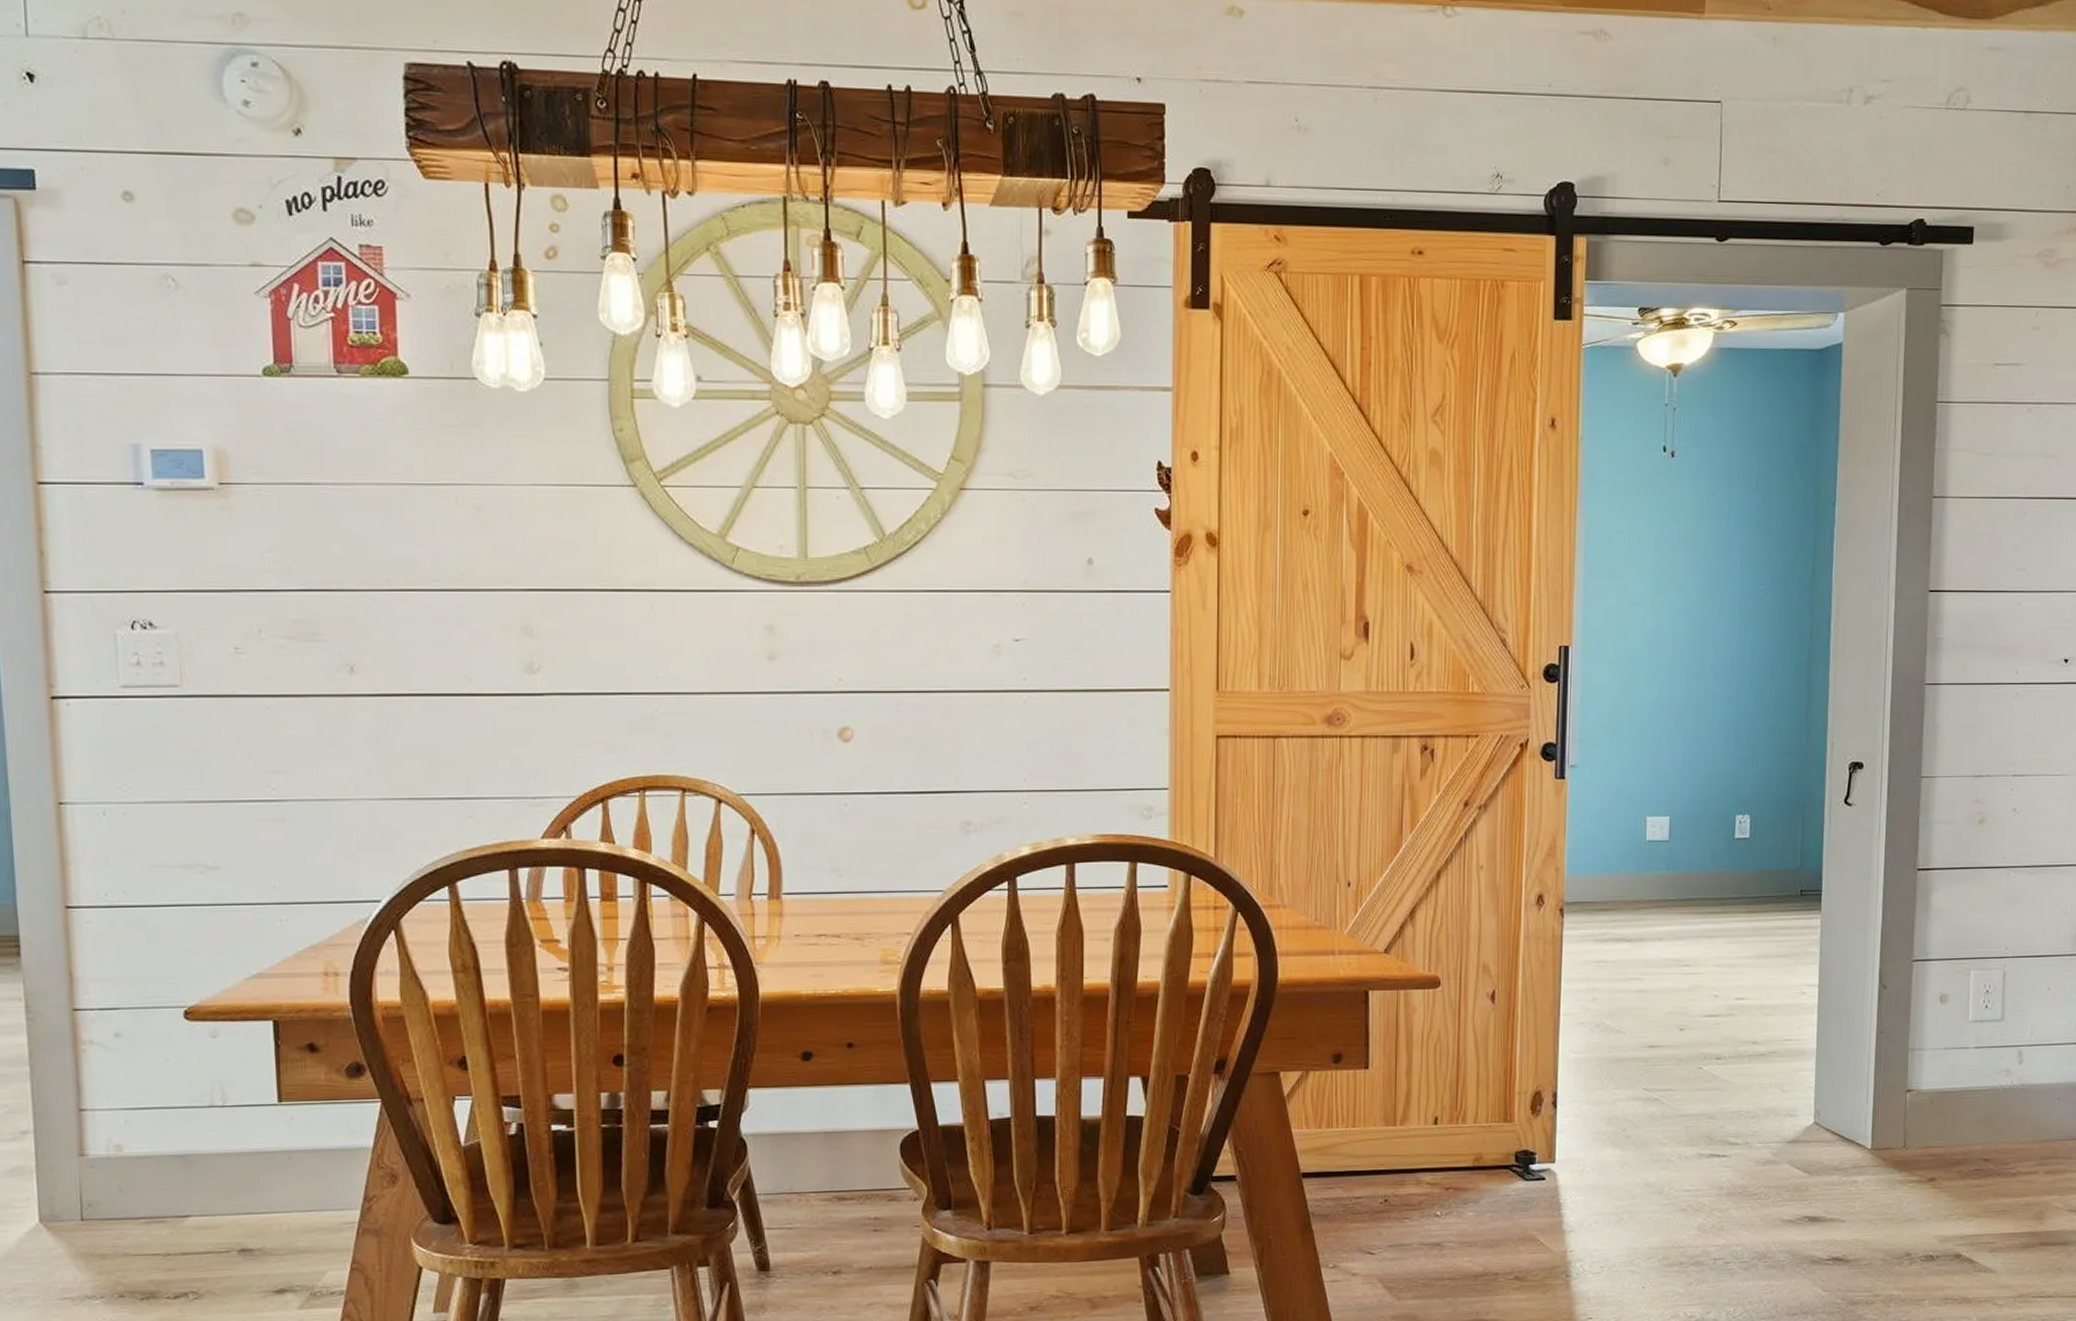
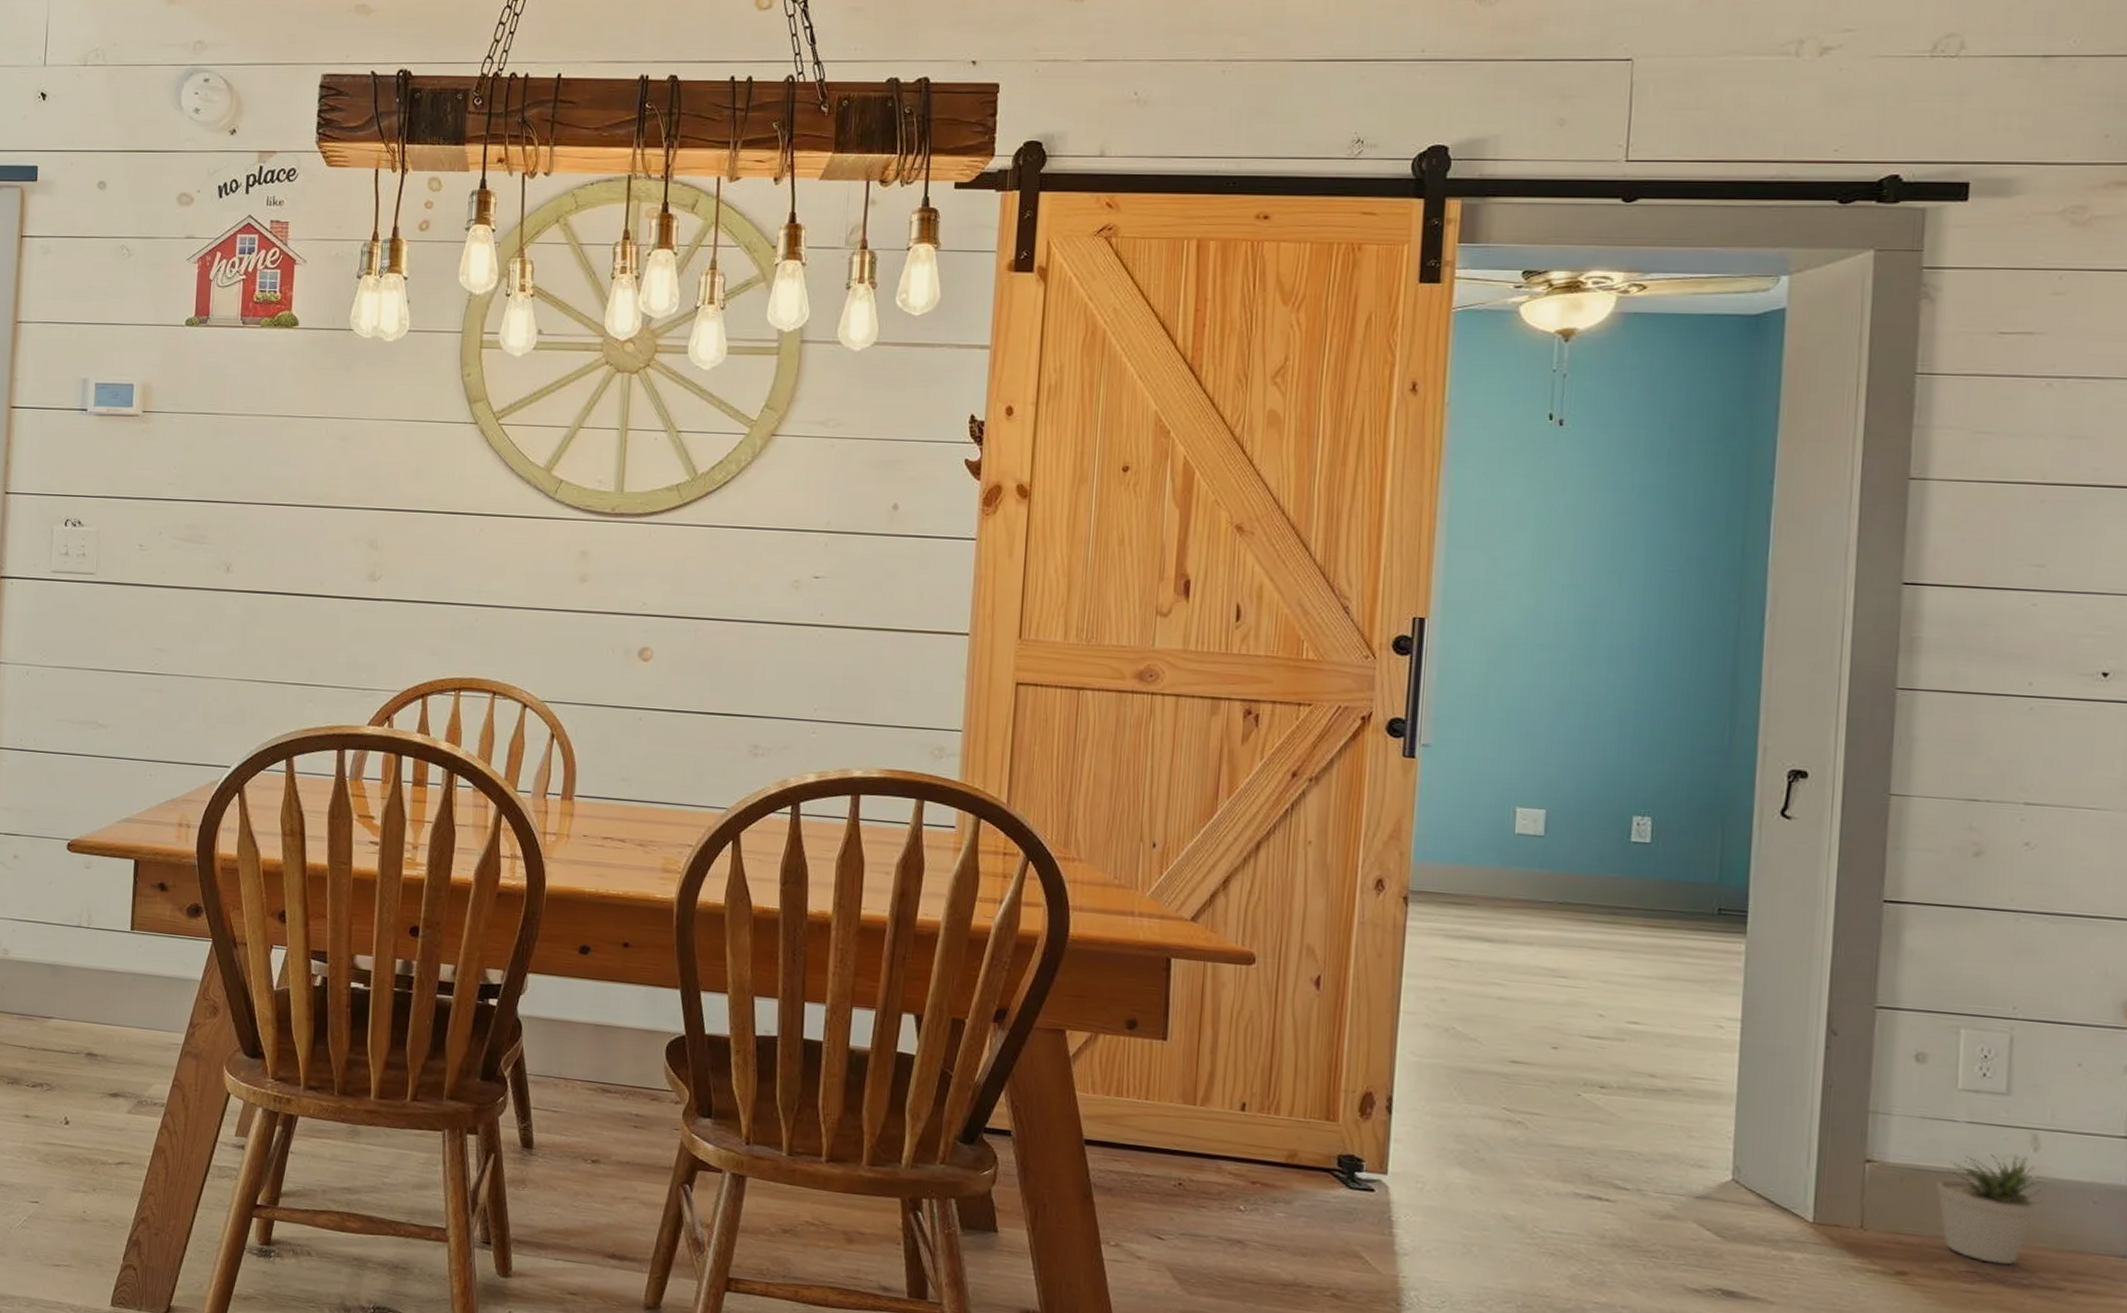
potted plant: none [1954,1069,2025,1160] -> present [1935,1154,2042,1265]

